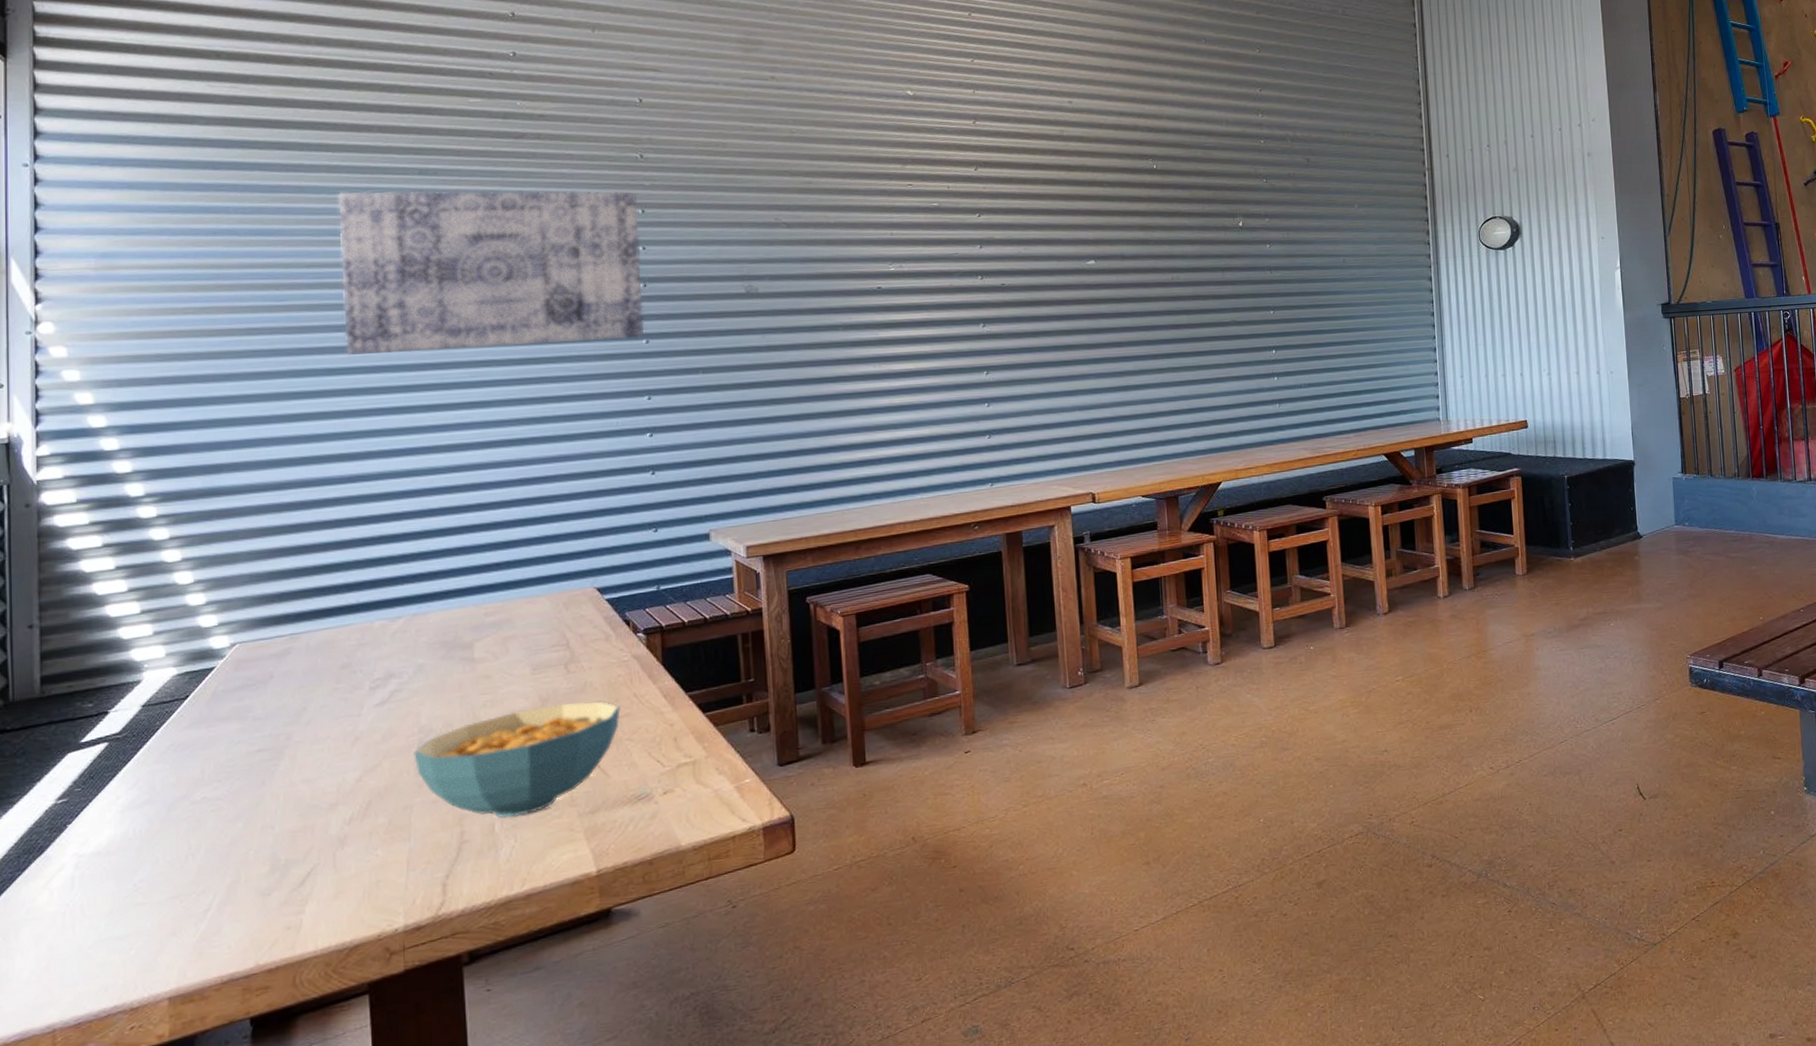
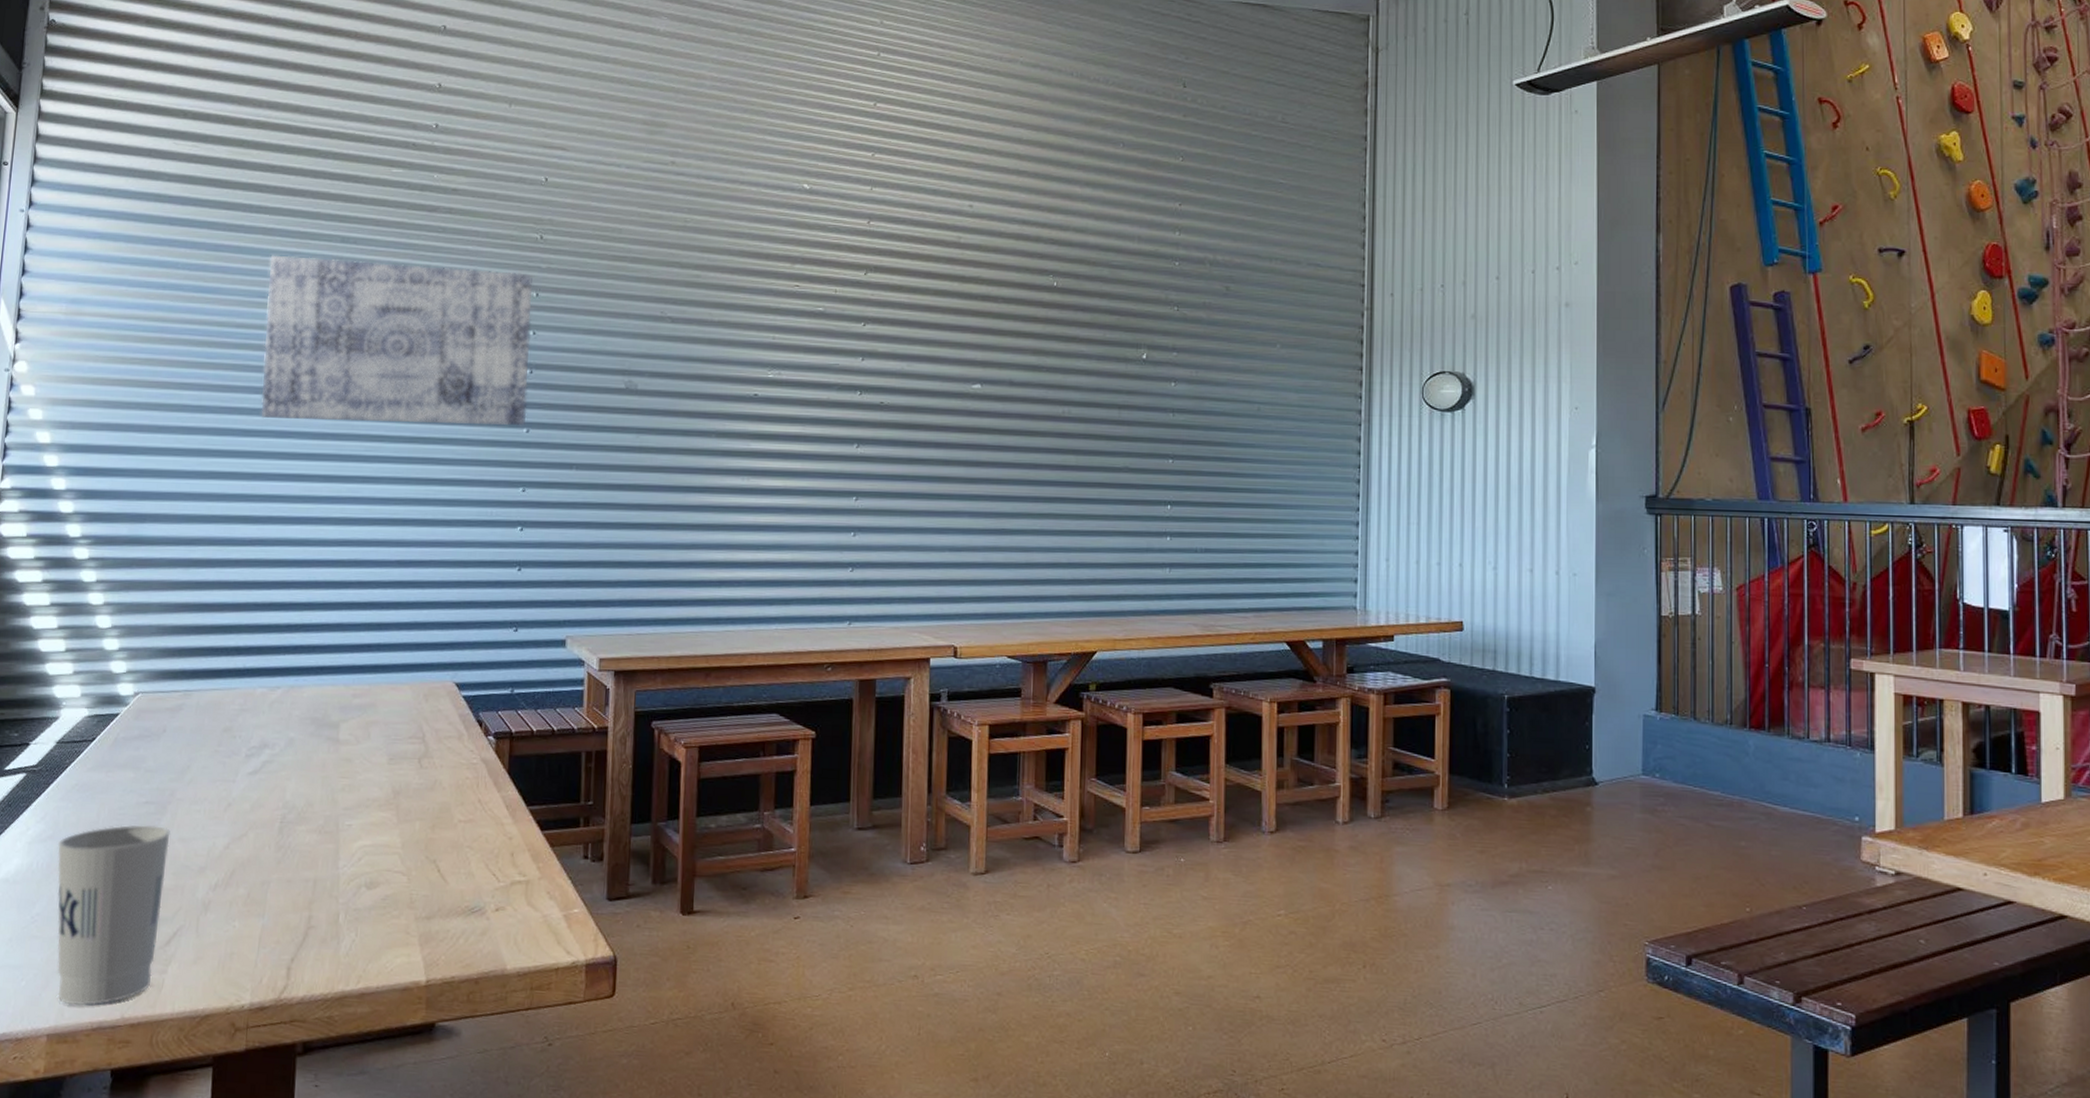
cup: none [156,771,291,965] -> present [57,825,170,1006]
cereal bowl: present [414,701,621,819] -> none [276,798,465,911]

